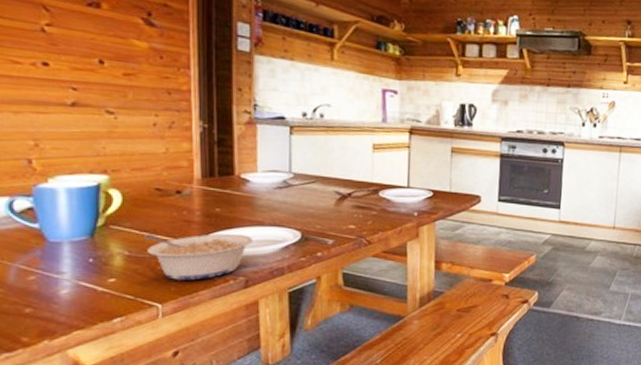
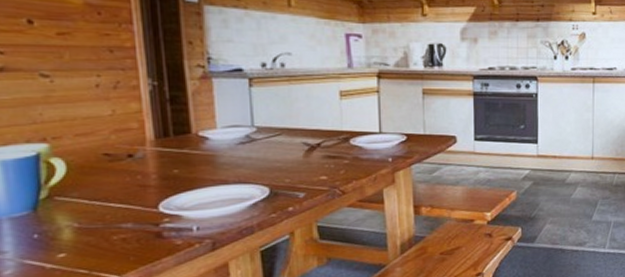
legume: present [144,234,253,280] -> none [94,195,217,249]

